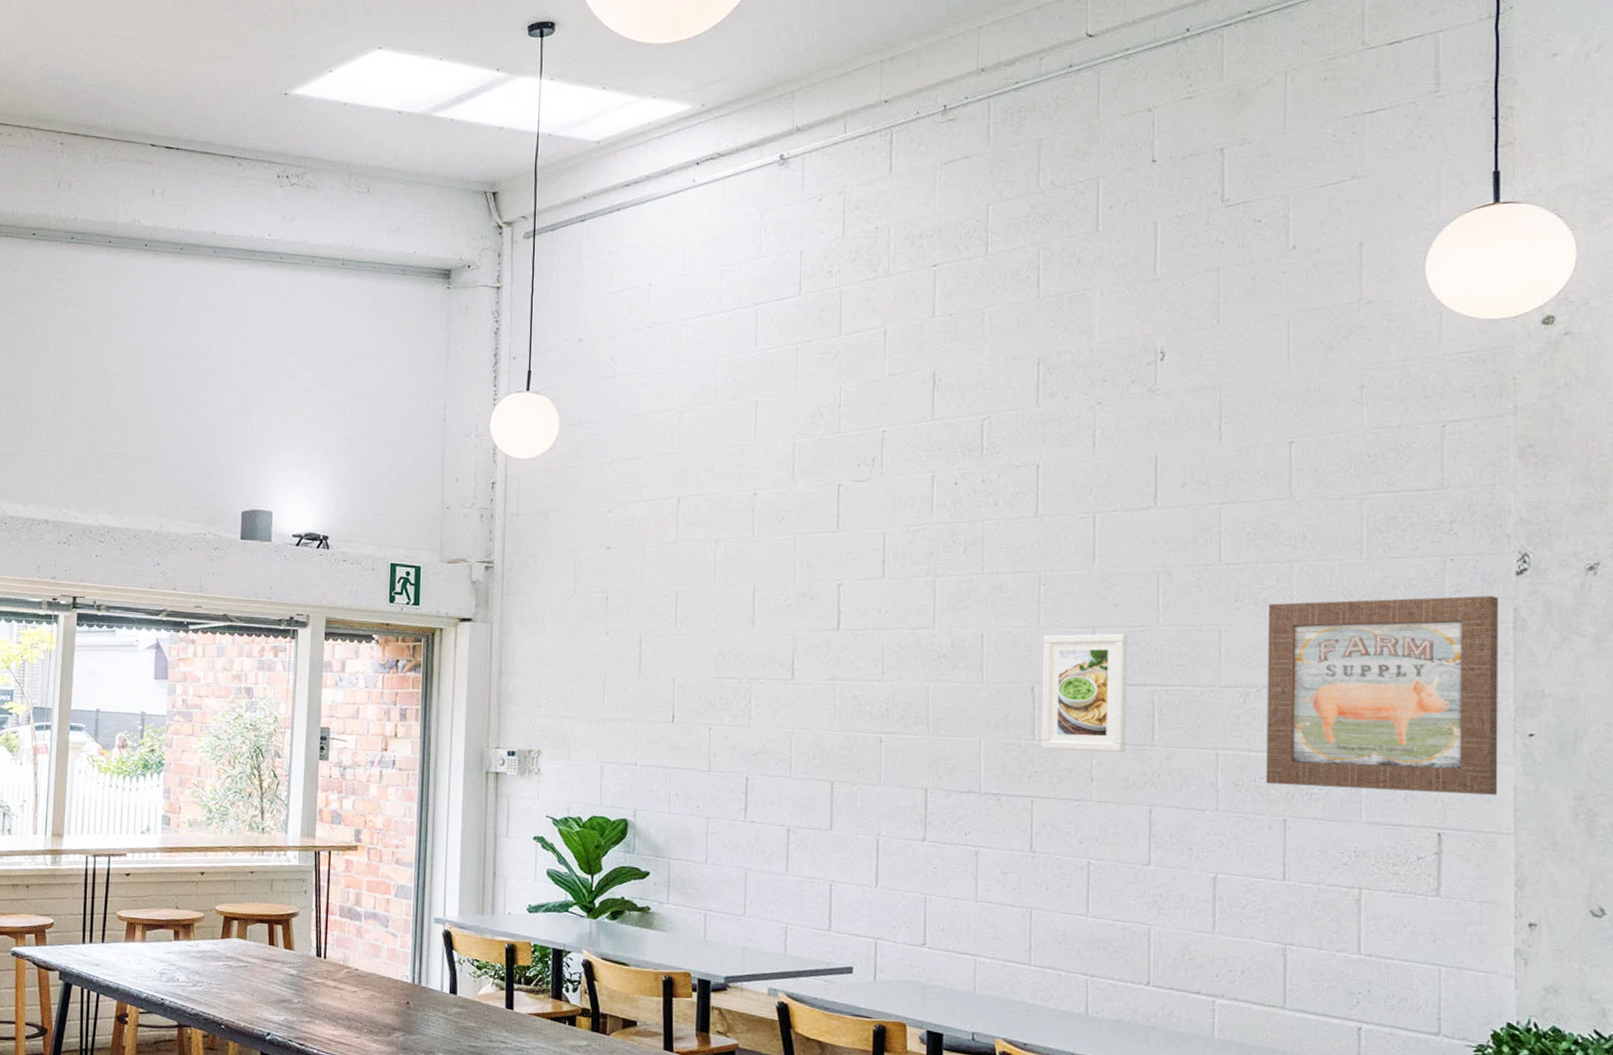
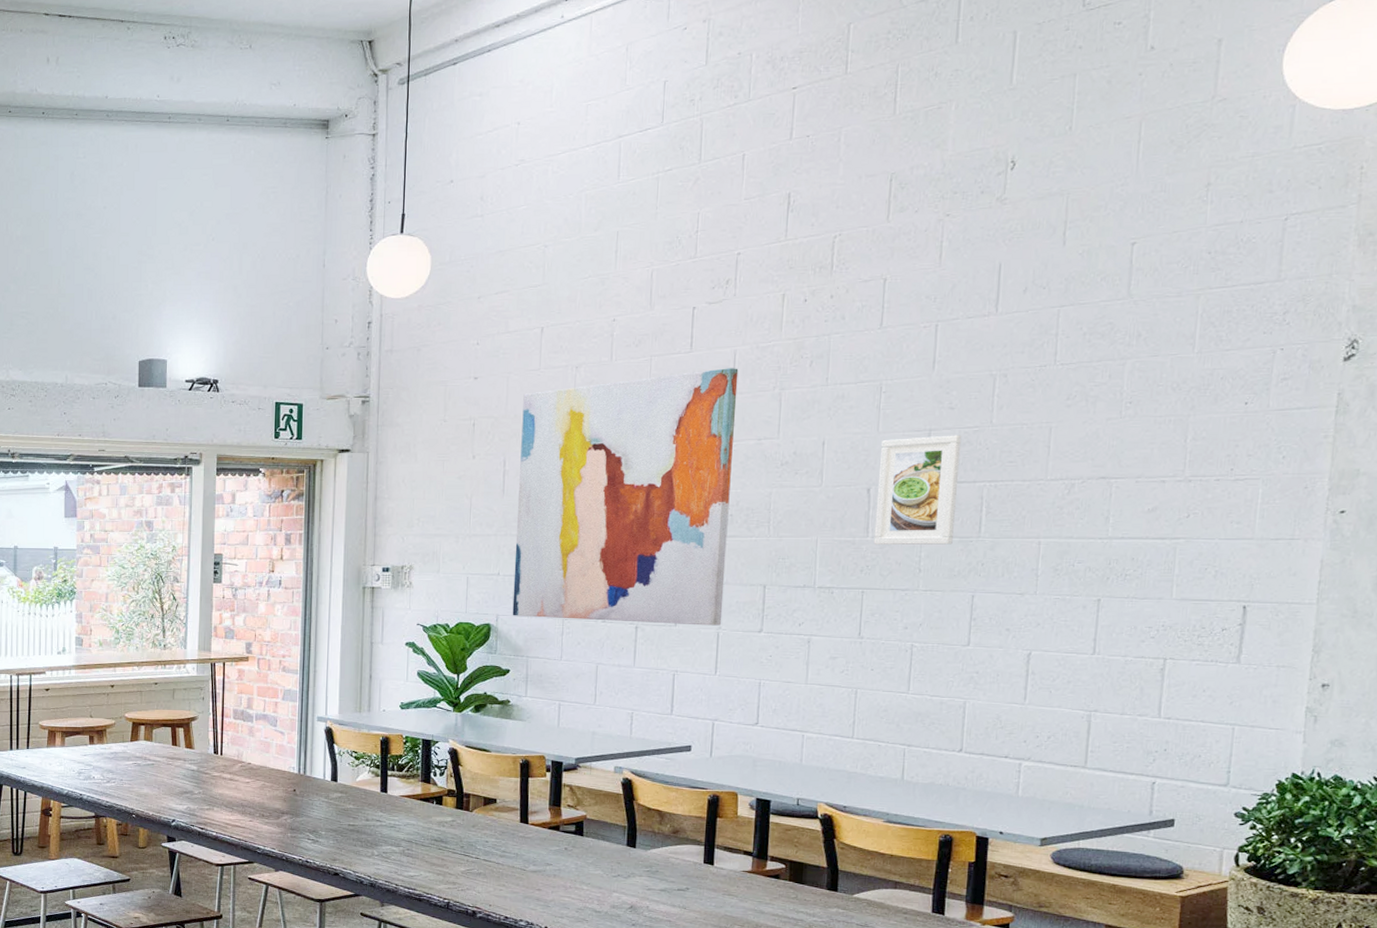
wall art: none [651,550,889,832] -> present [512,368,739,626]
wall art: present [1266,596,1498,795] -> none [1084,382,1323,569]

